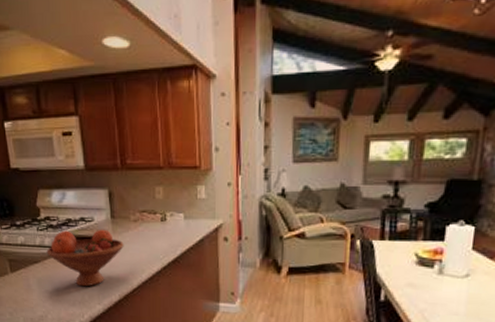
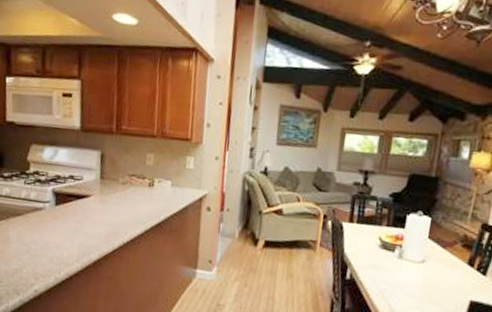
fruit bowl: present [46,229,124,287] -> none [30,186,110,244]

